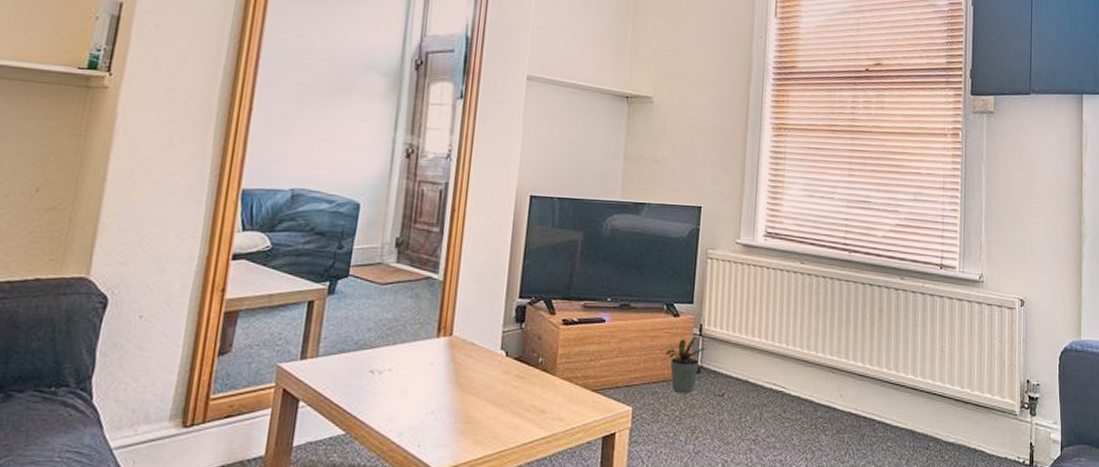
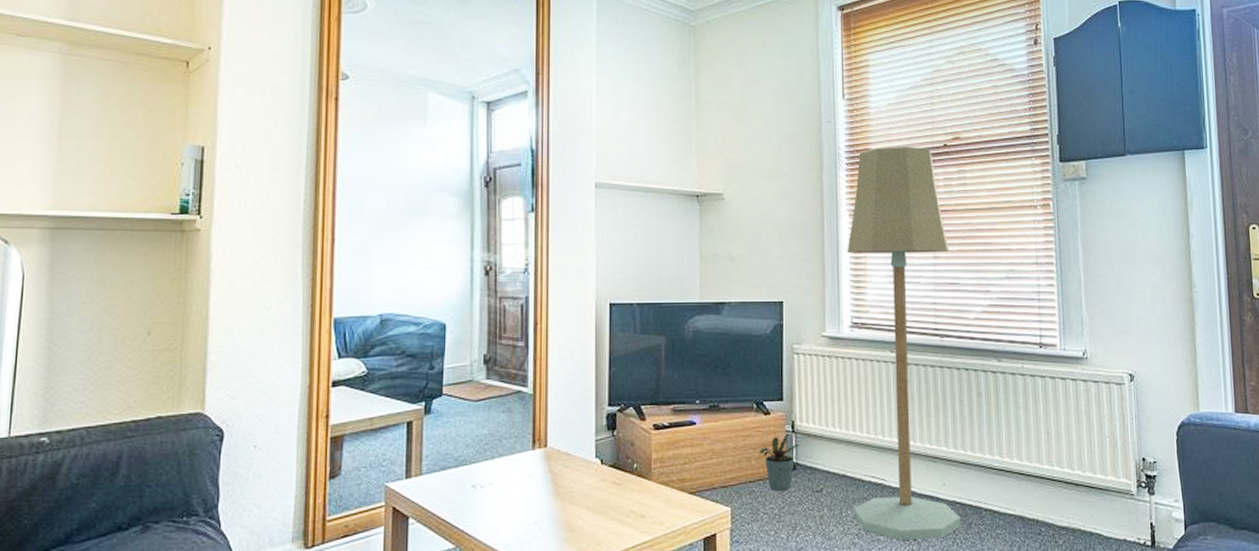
floor lamp: none [752,66,864,449] -> present [846,147,962,540]

